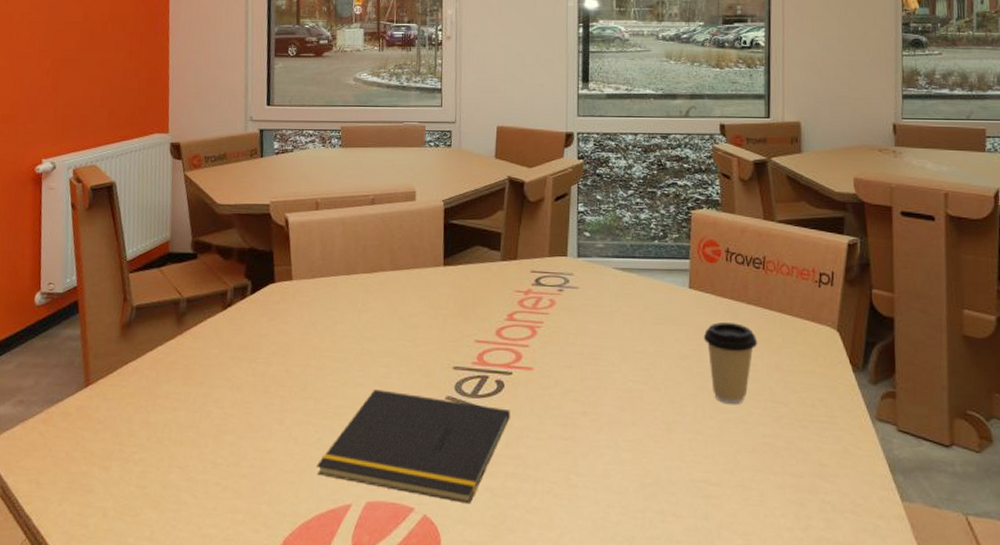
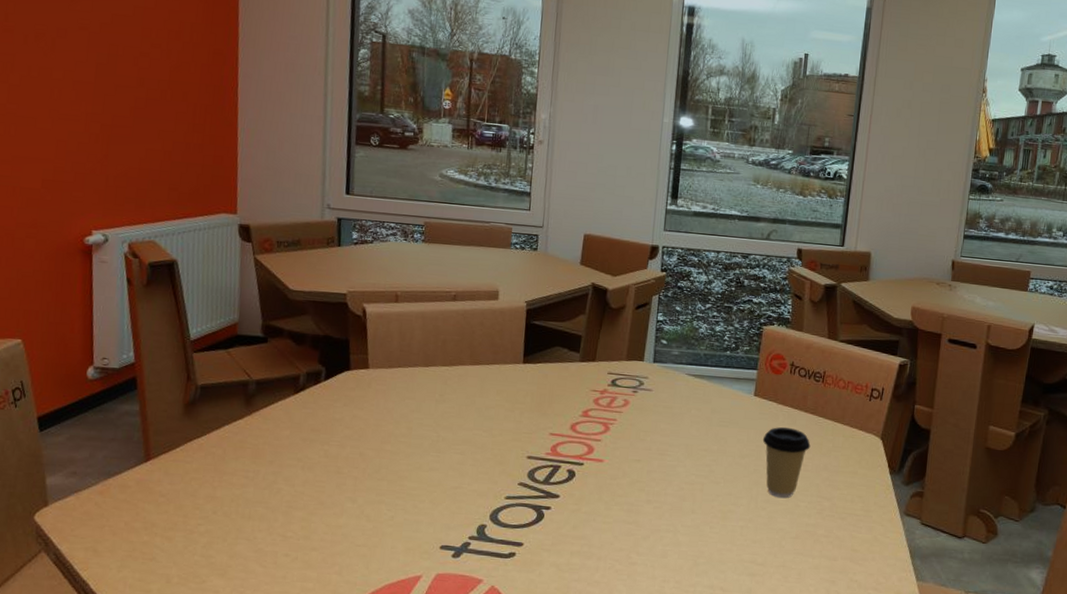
notepad: present [316,390,510,505] -> none [388,474,579,578]

